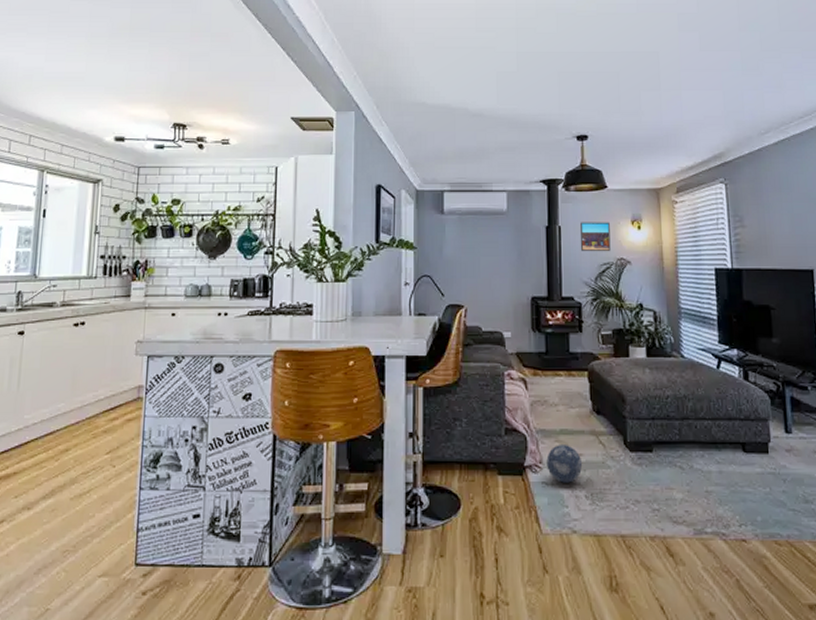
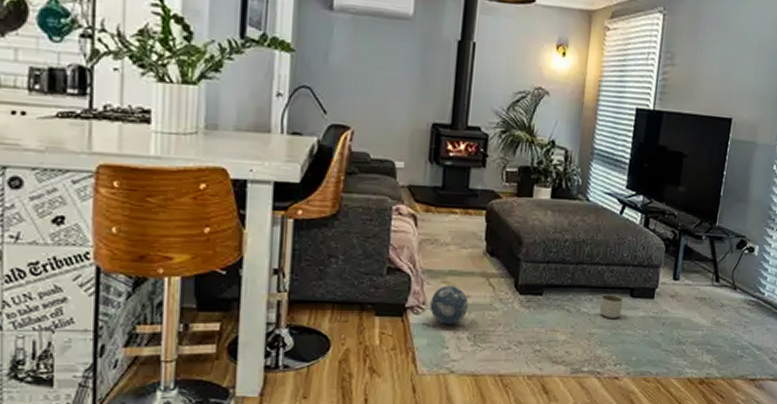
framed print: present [580,222,611,252] -> none [495,40,532,79]
planter: none [712,450,736,475] -> present [599,294,623,318]

